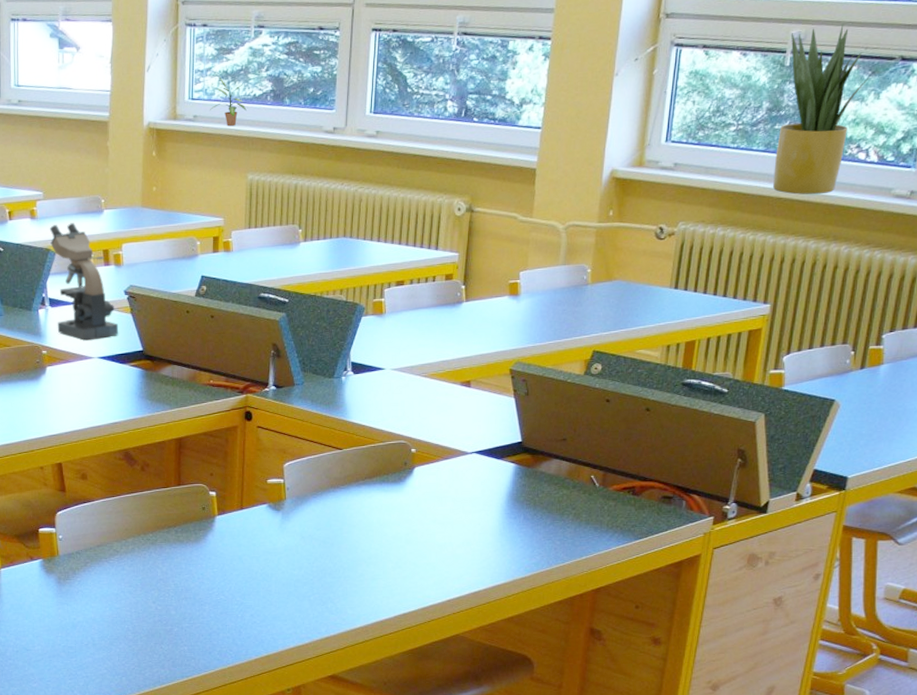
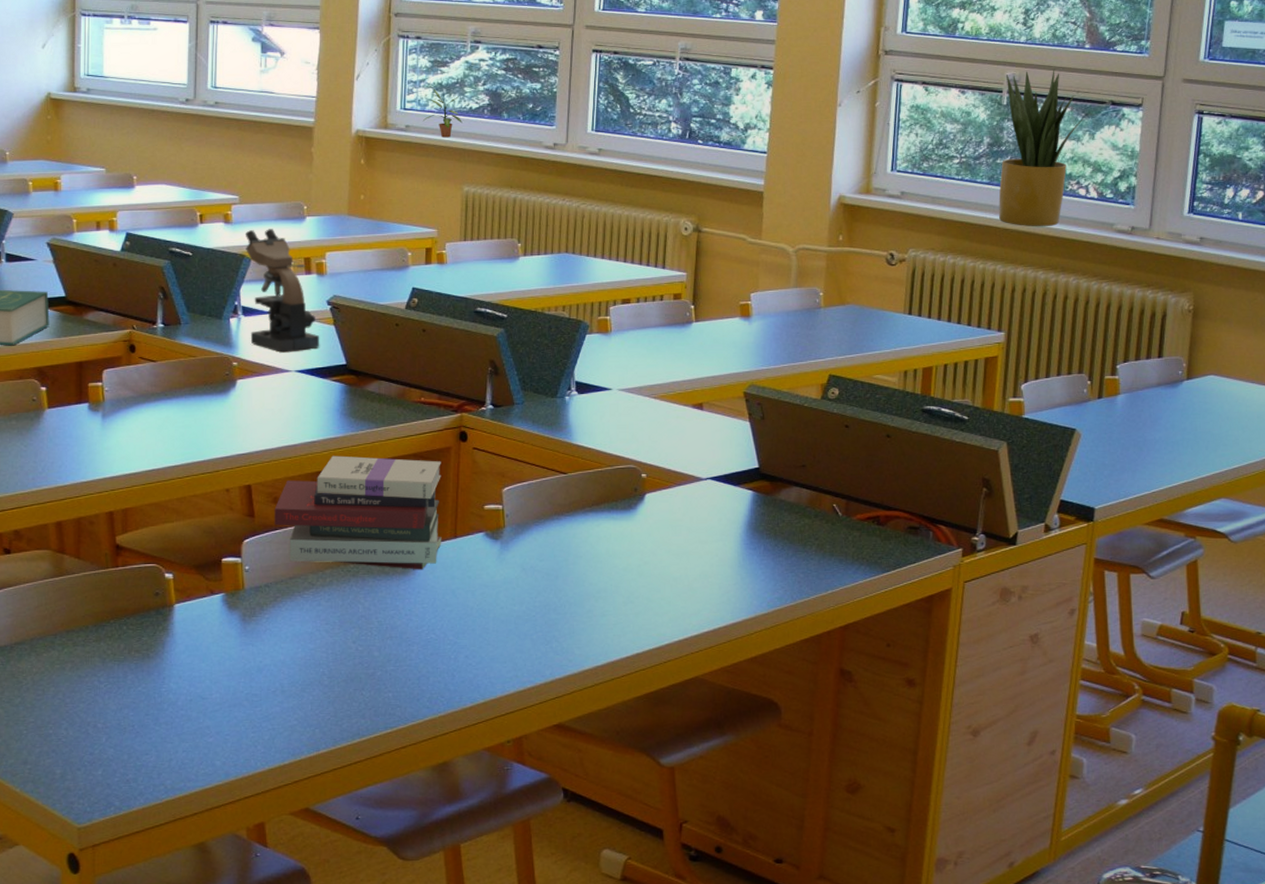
books: none [82,435,230,539] -> present [274,455,442,570]

